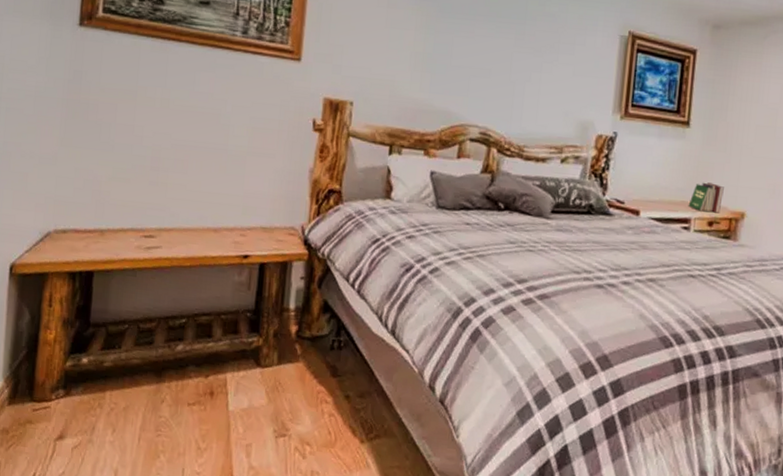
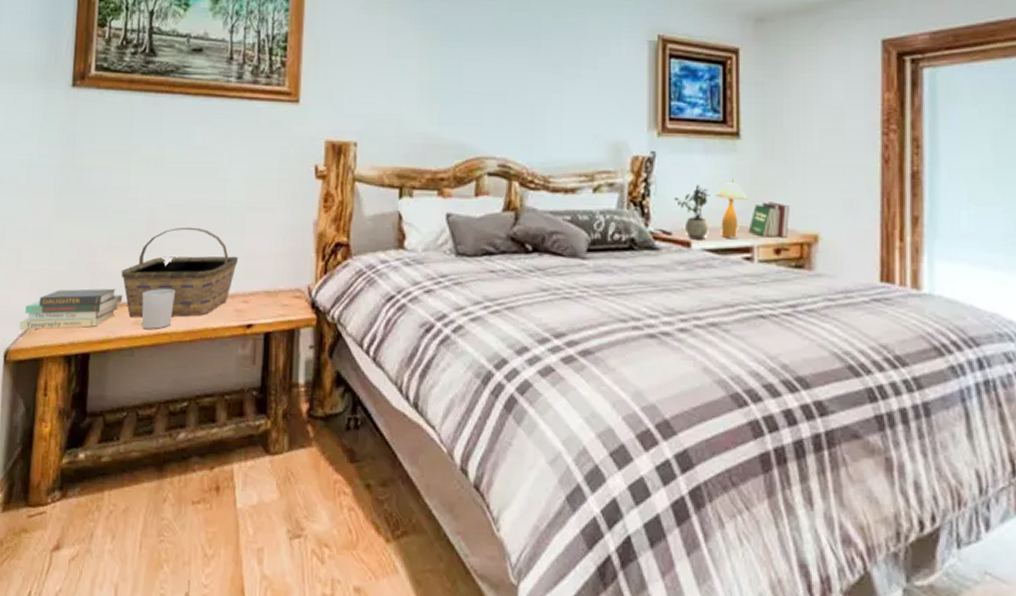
books: none [24,213,127,249] -> present [18,288,123,330]
basket: none [125,165,238,246] -> present [121,227,239,319]
candle holder: none [144,218,178,254] -> present [141,288,176,330]
potted plant: none [629,164,660,210] -> present [673,185,710,240]
table lamp: none [664,161,691,212] -> present [715,180,748,240]

